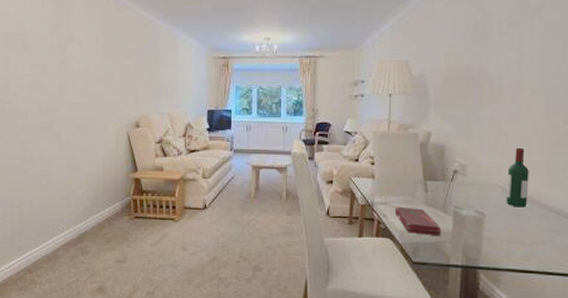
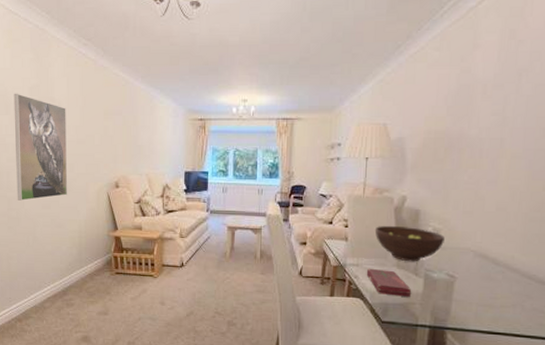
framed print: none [31,32,86,142] -> present [13,93,67,201]
fruit bowl: none [401,162,471,199] -> present [374,225,445,262]
wine bottle: present [506,147,529,208] -> none [478,213,504,272]

